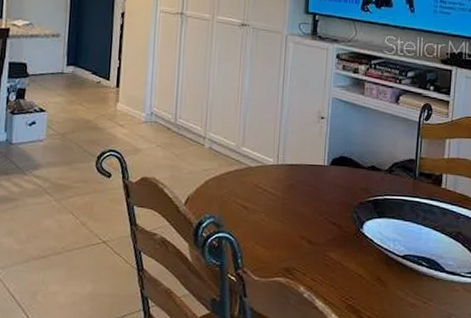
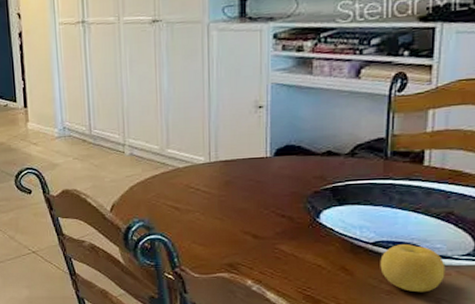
fruit: none [407,259,455,307] -> present [380,244,446,293]

